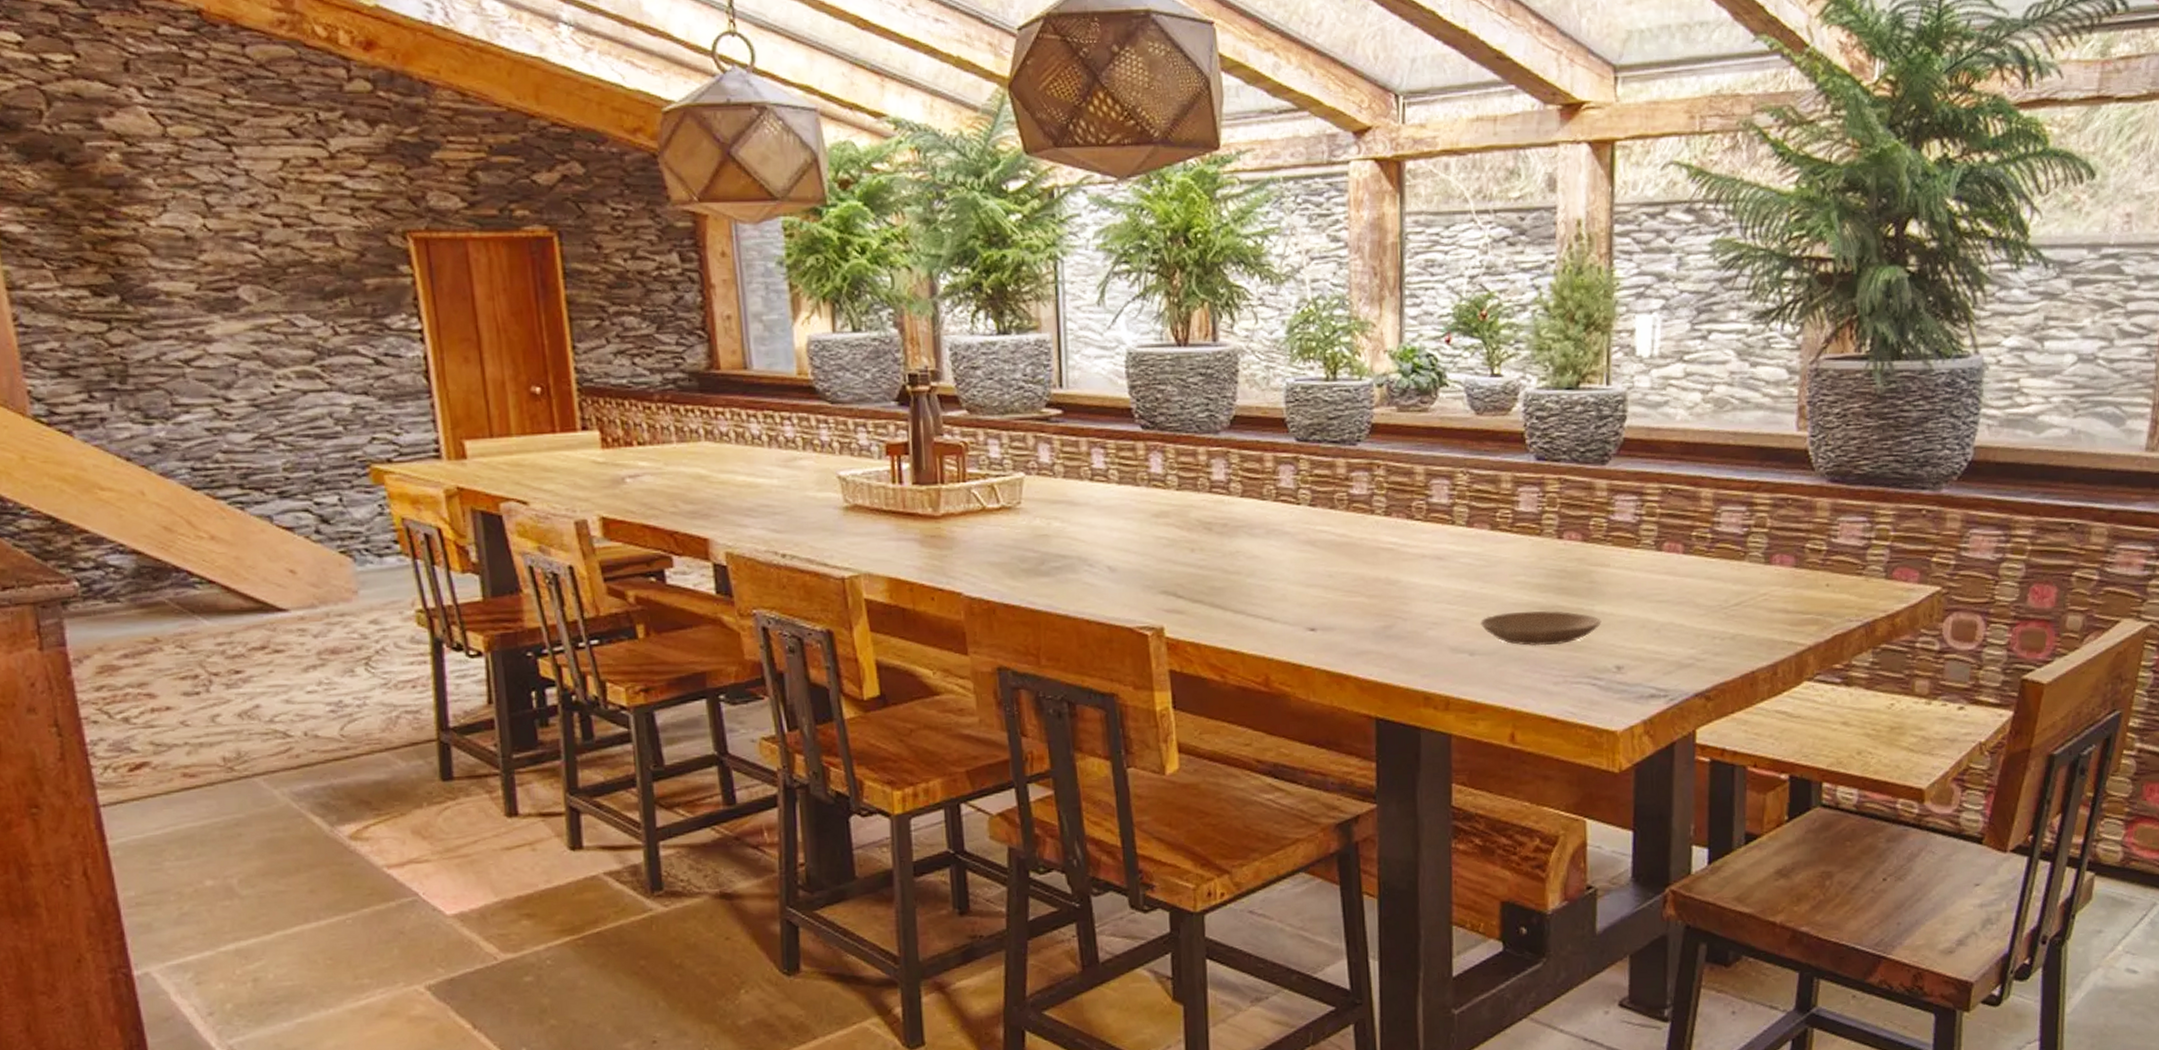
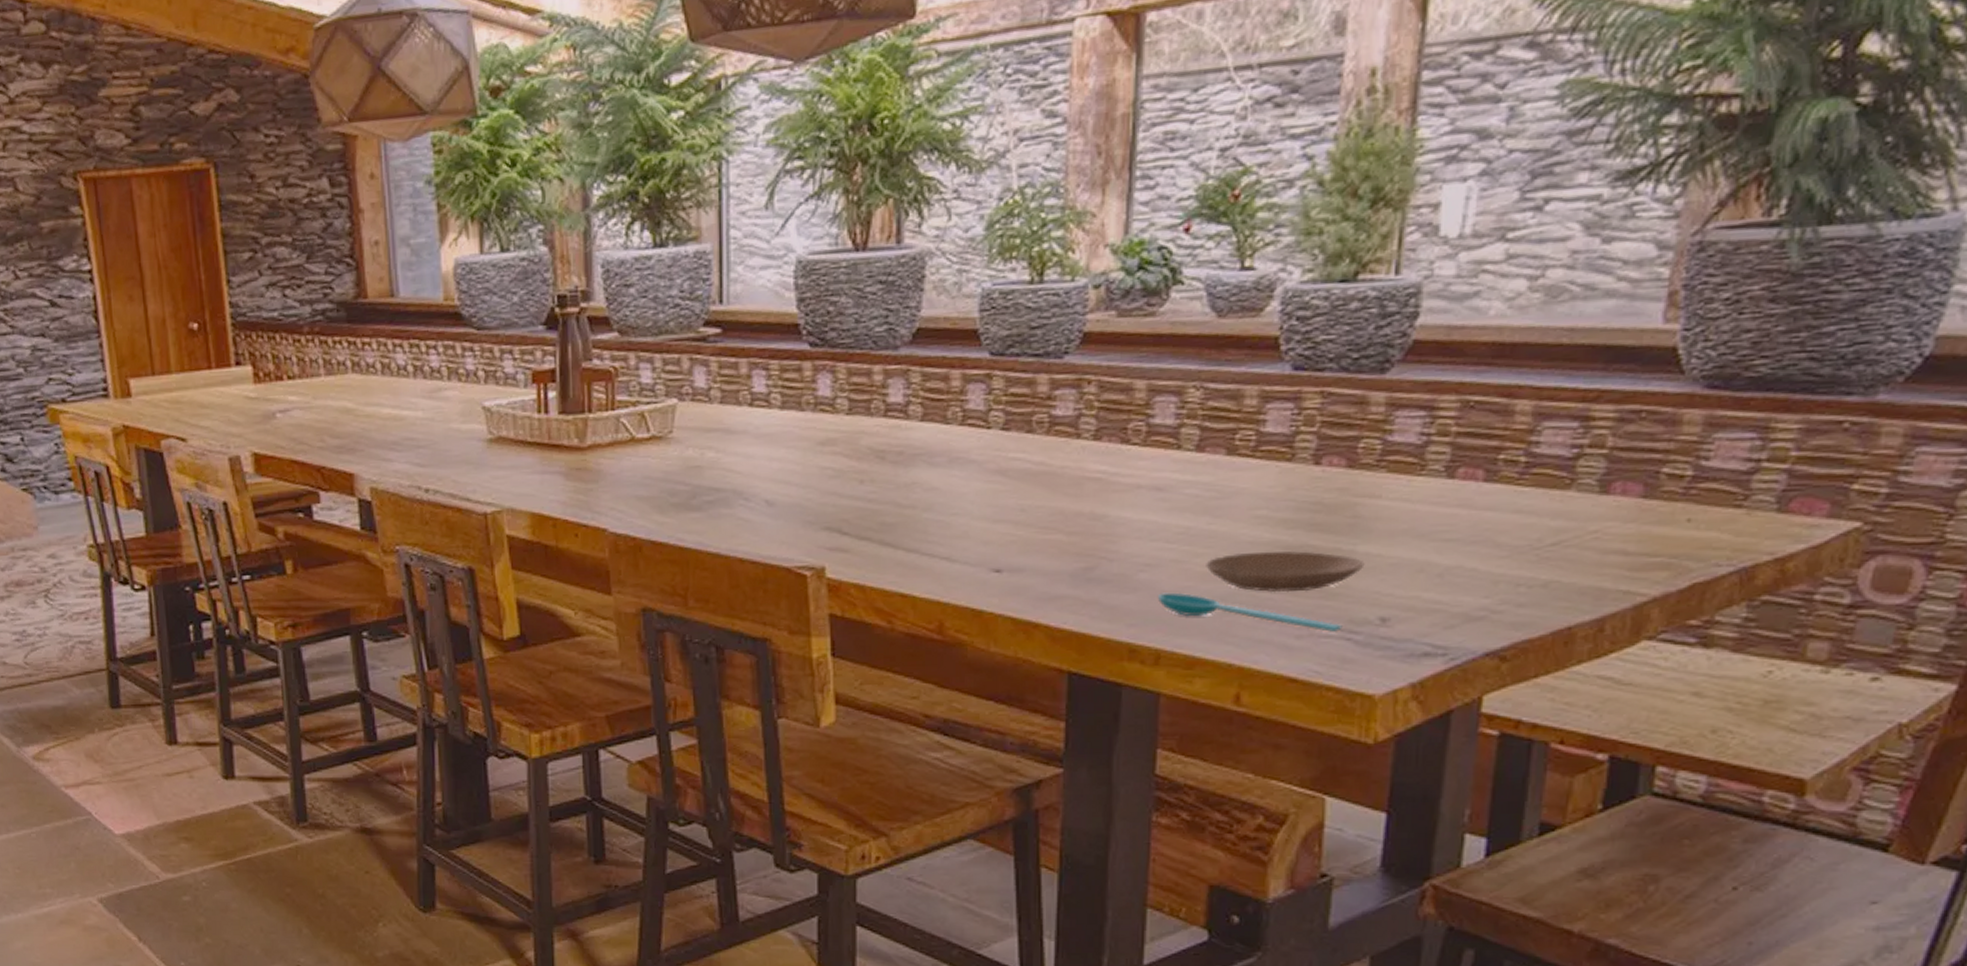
spoon: none [1444,646,1589,679] -> present [1157,592,1343,632]

